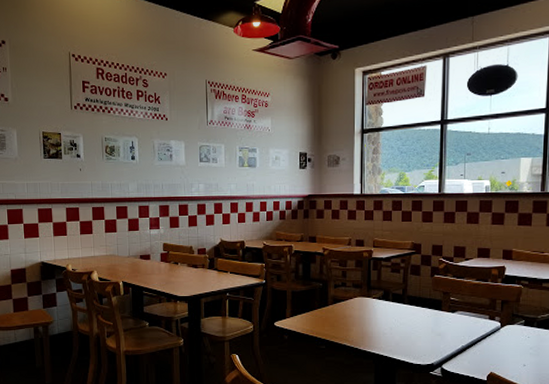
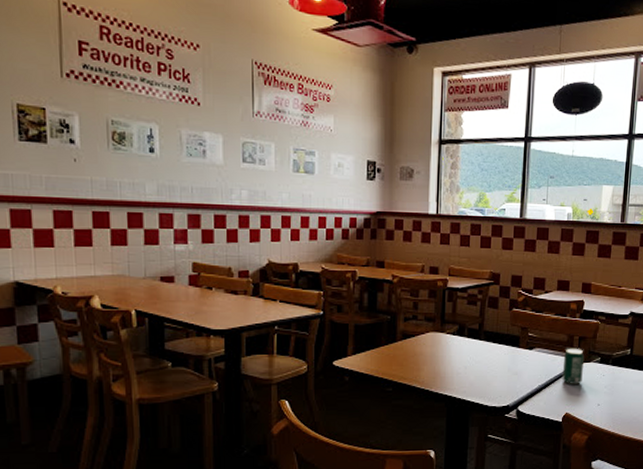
beverage can: none [485,311,508,345] -> present [562,348,585,384]

